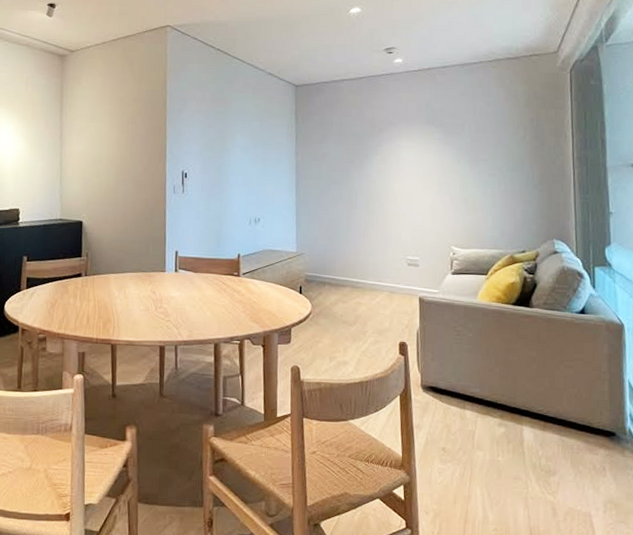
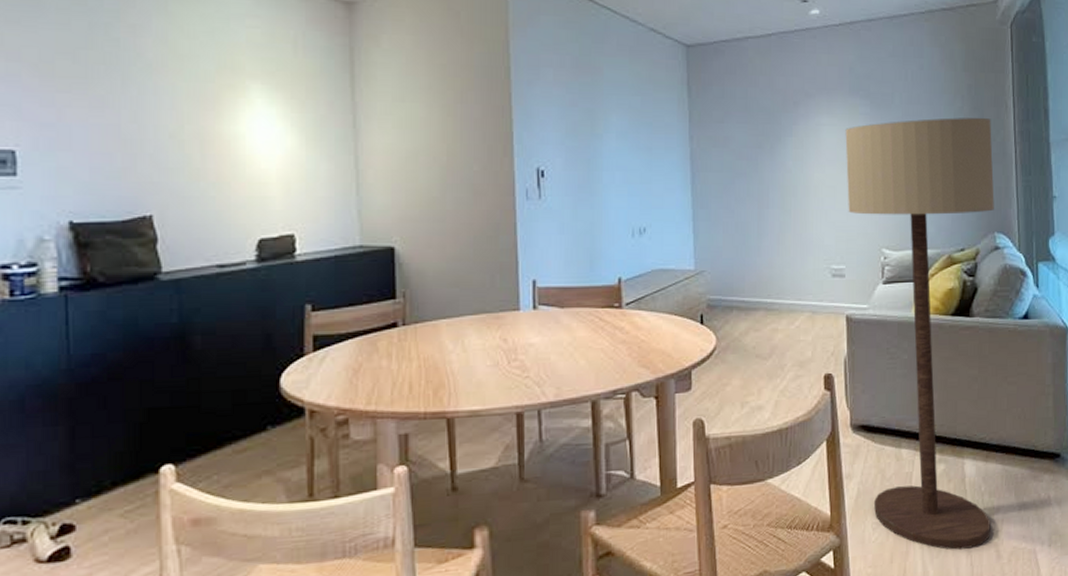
floor lamp: none [421,144,554,503] -> present [845,117,994,550]

